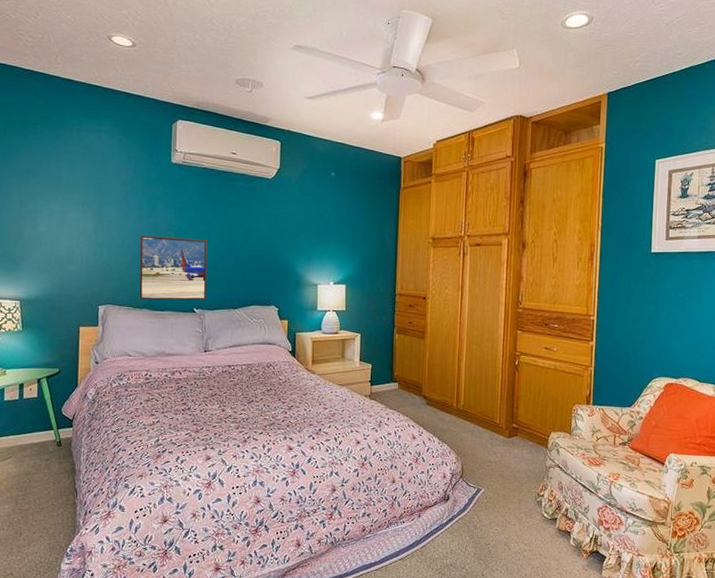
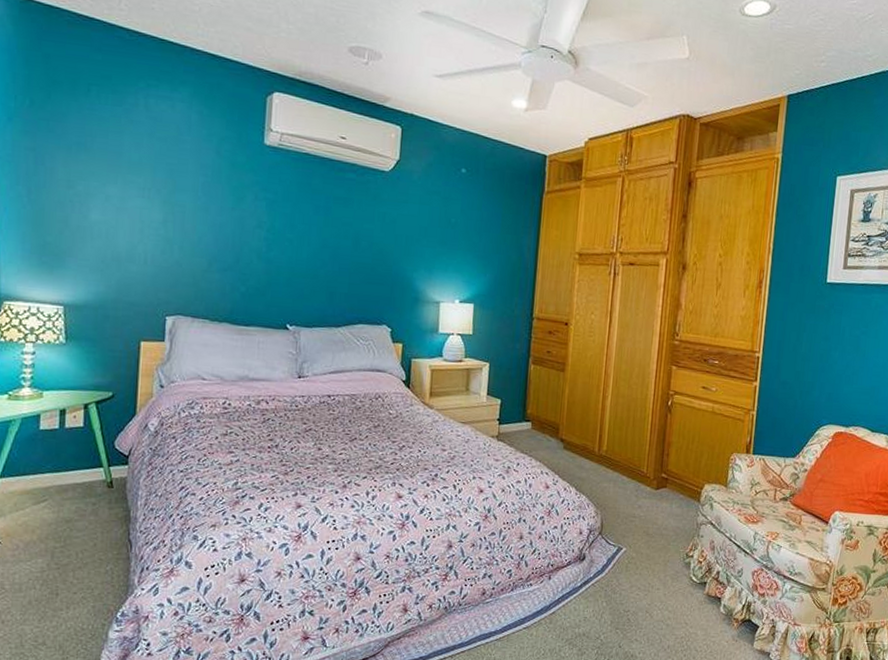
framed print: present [139,235,208,301] -> none [218,232,307,315]

